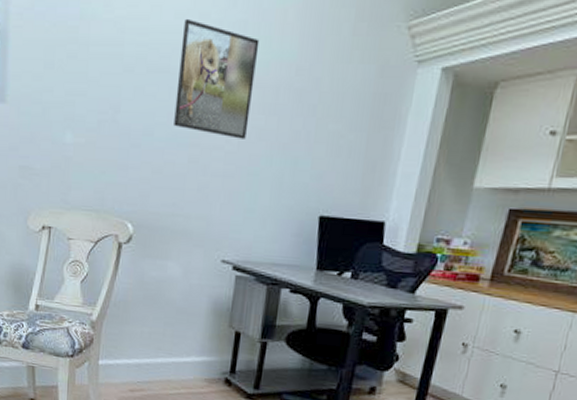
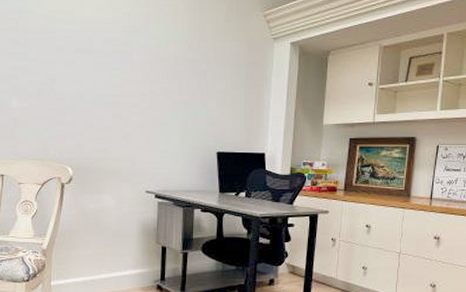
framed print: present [174,18,260,139] -> none [99,11,159,98]

